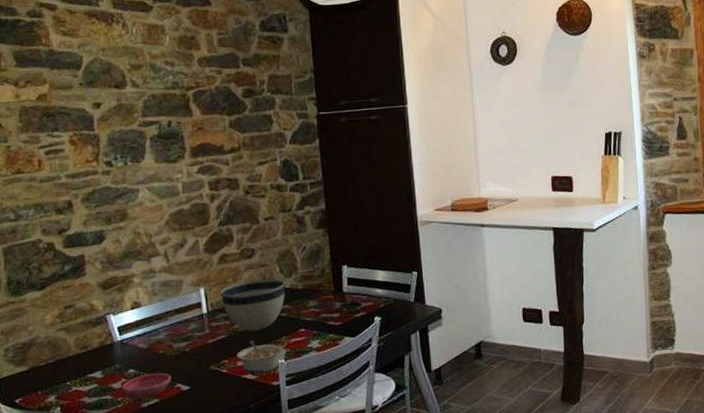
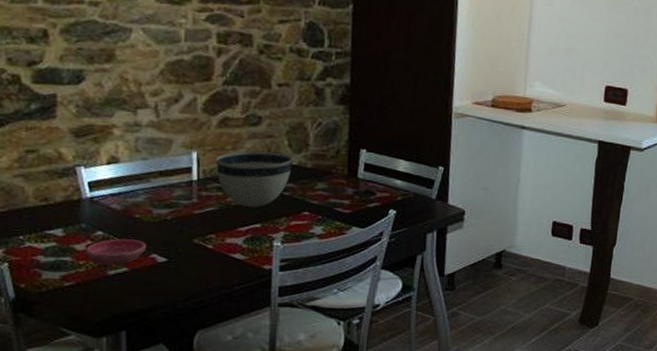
legume: present [236,340,284,373] -> none [225,217,282,254]

